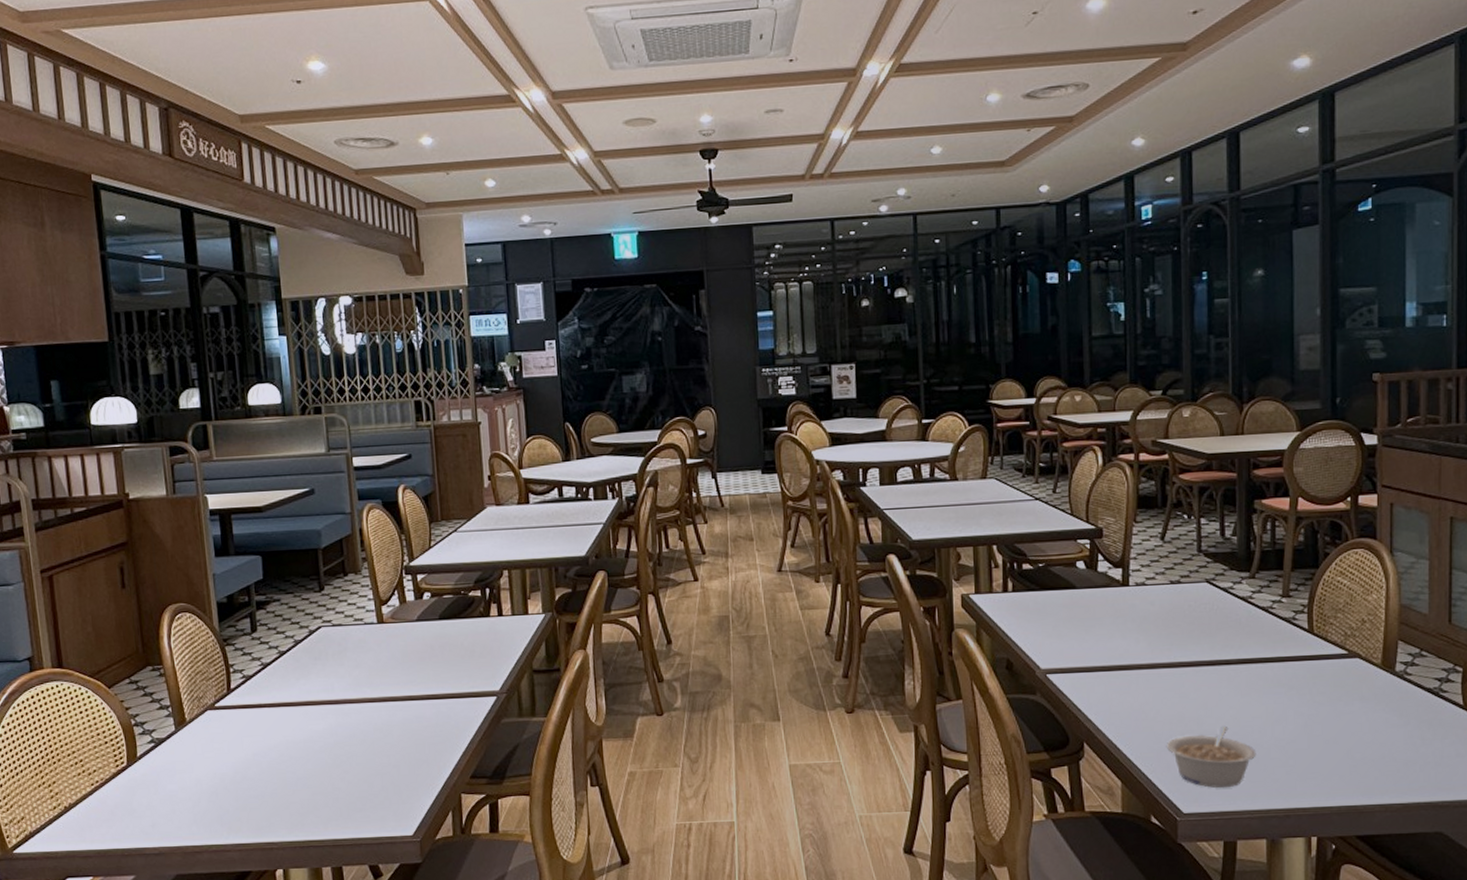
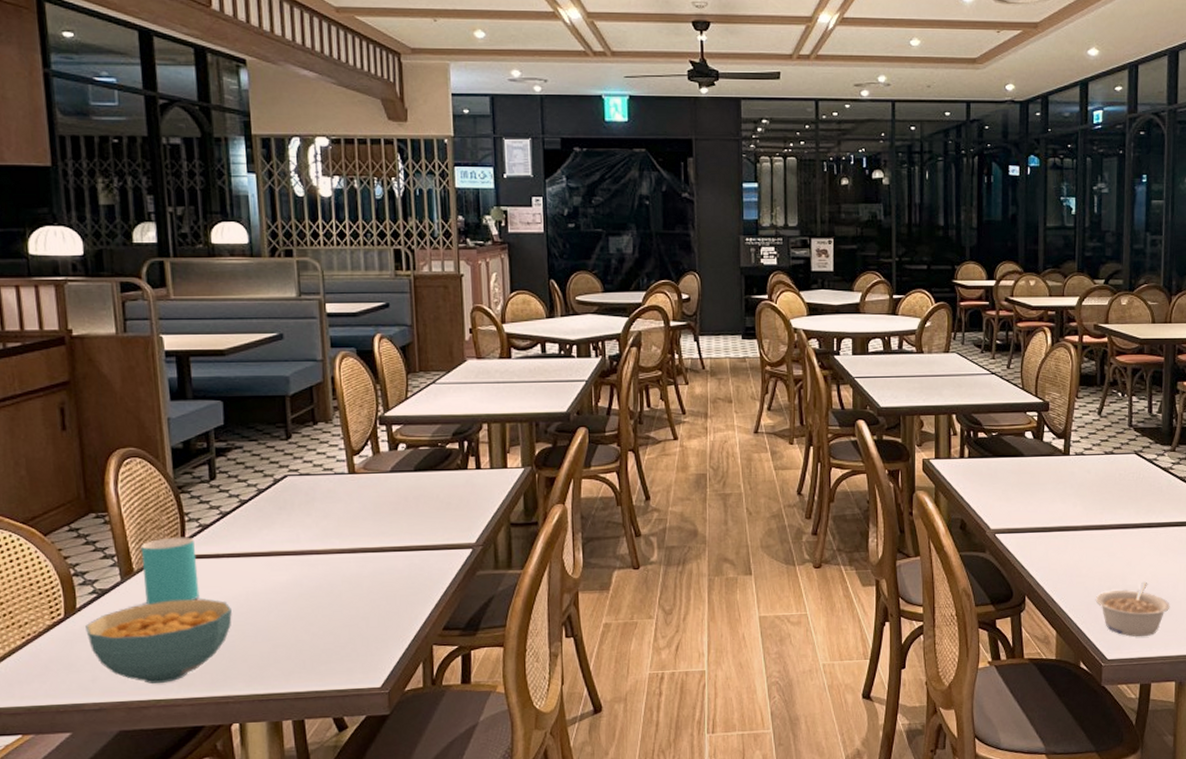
cereal bowl: none [145,747,274,829] -> present [86,599,232,683]
cup: none [191,688,245,753] -> present [140,537,200,605]

